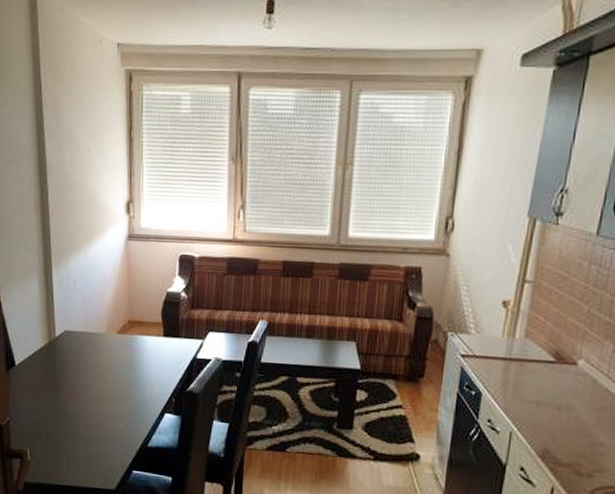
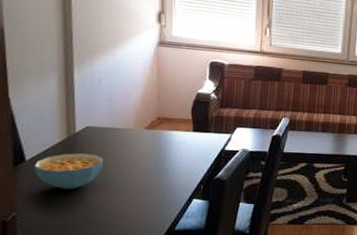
cereal bowl: none [23,358,80,396] -> present [34,153,103,189]

